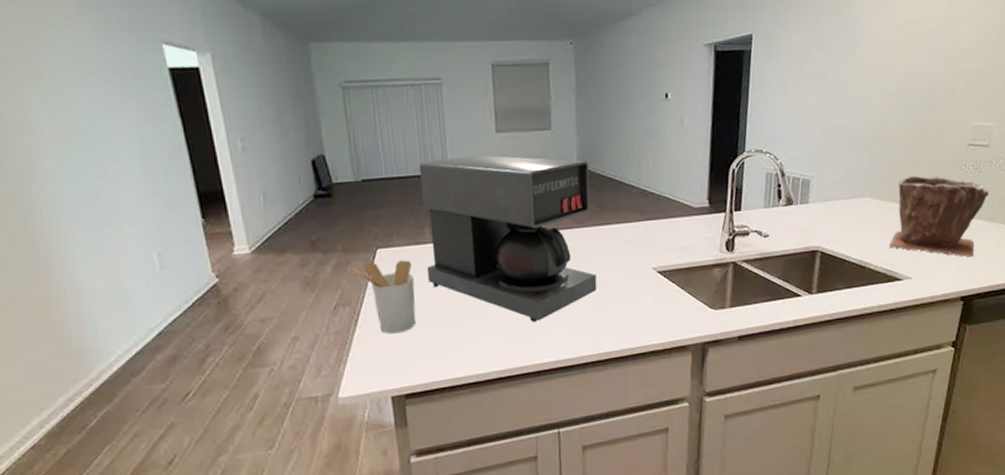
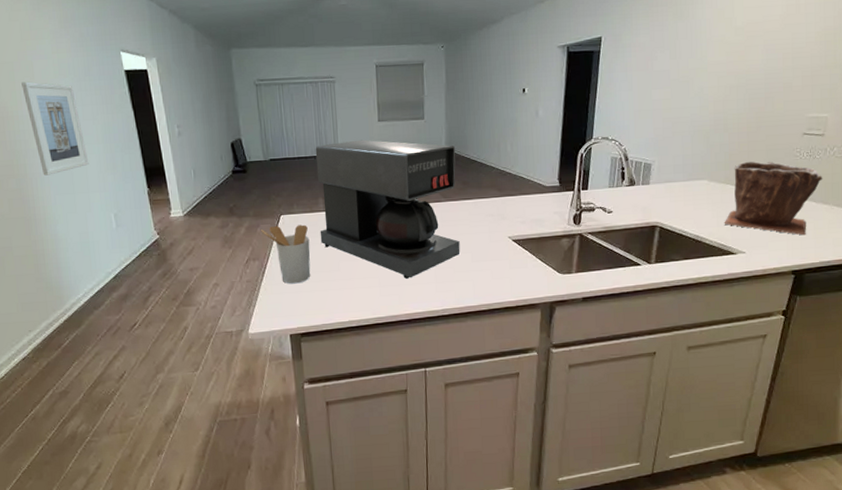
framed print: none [24,82,122,205] -> present [21,81,89,176]

